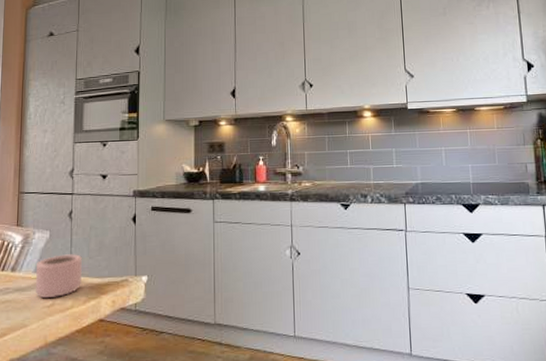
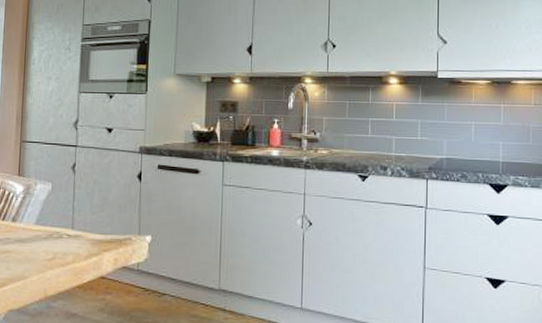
mug: present [35,254,82,298] -> none [35,208,85,251]

